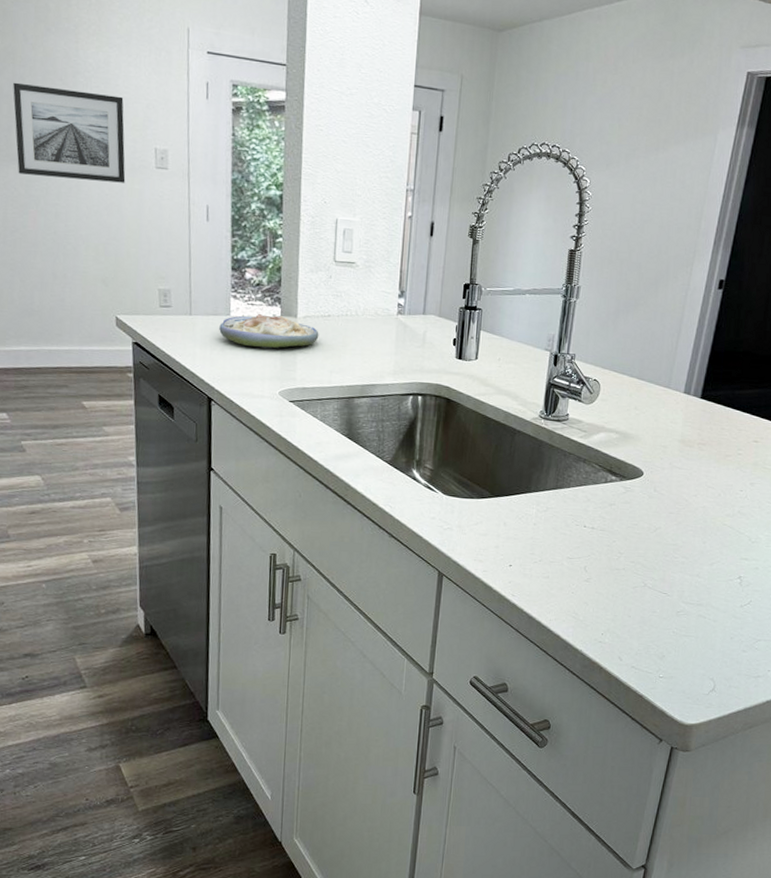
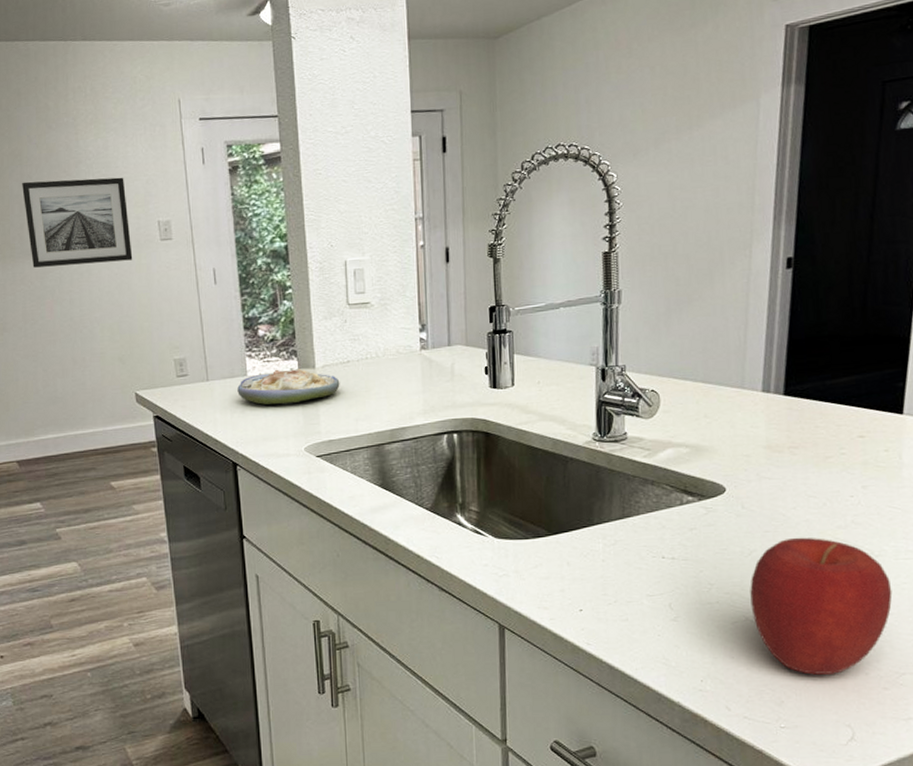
apple: none [650,520,761,636] -> present [750,537,893,675]

